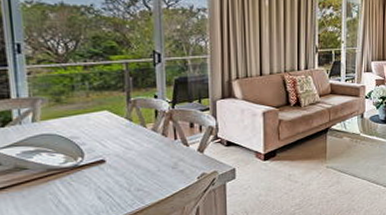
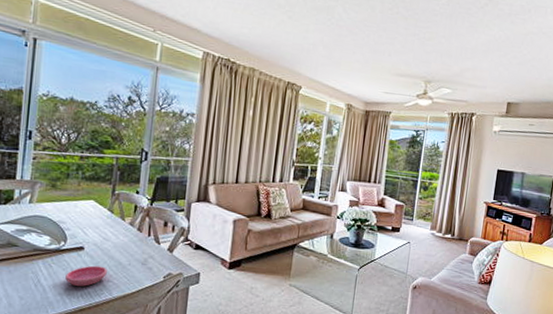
saucer: none [89,176,135,200] -> present [65,265,107,287]

